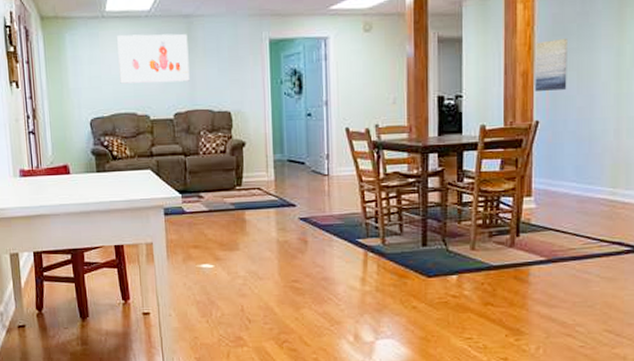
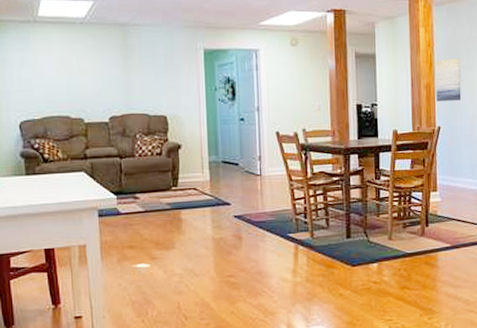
wall art: present [117,33,190,84] -> none [50,40,126,88]

